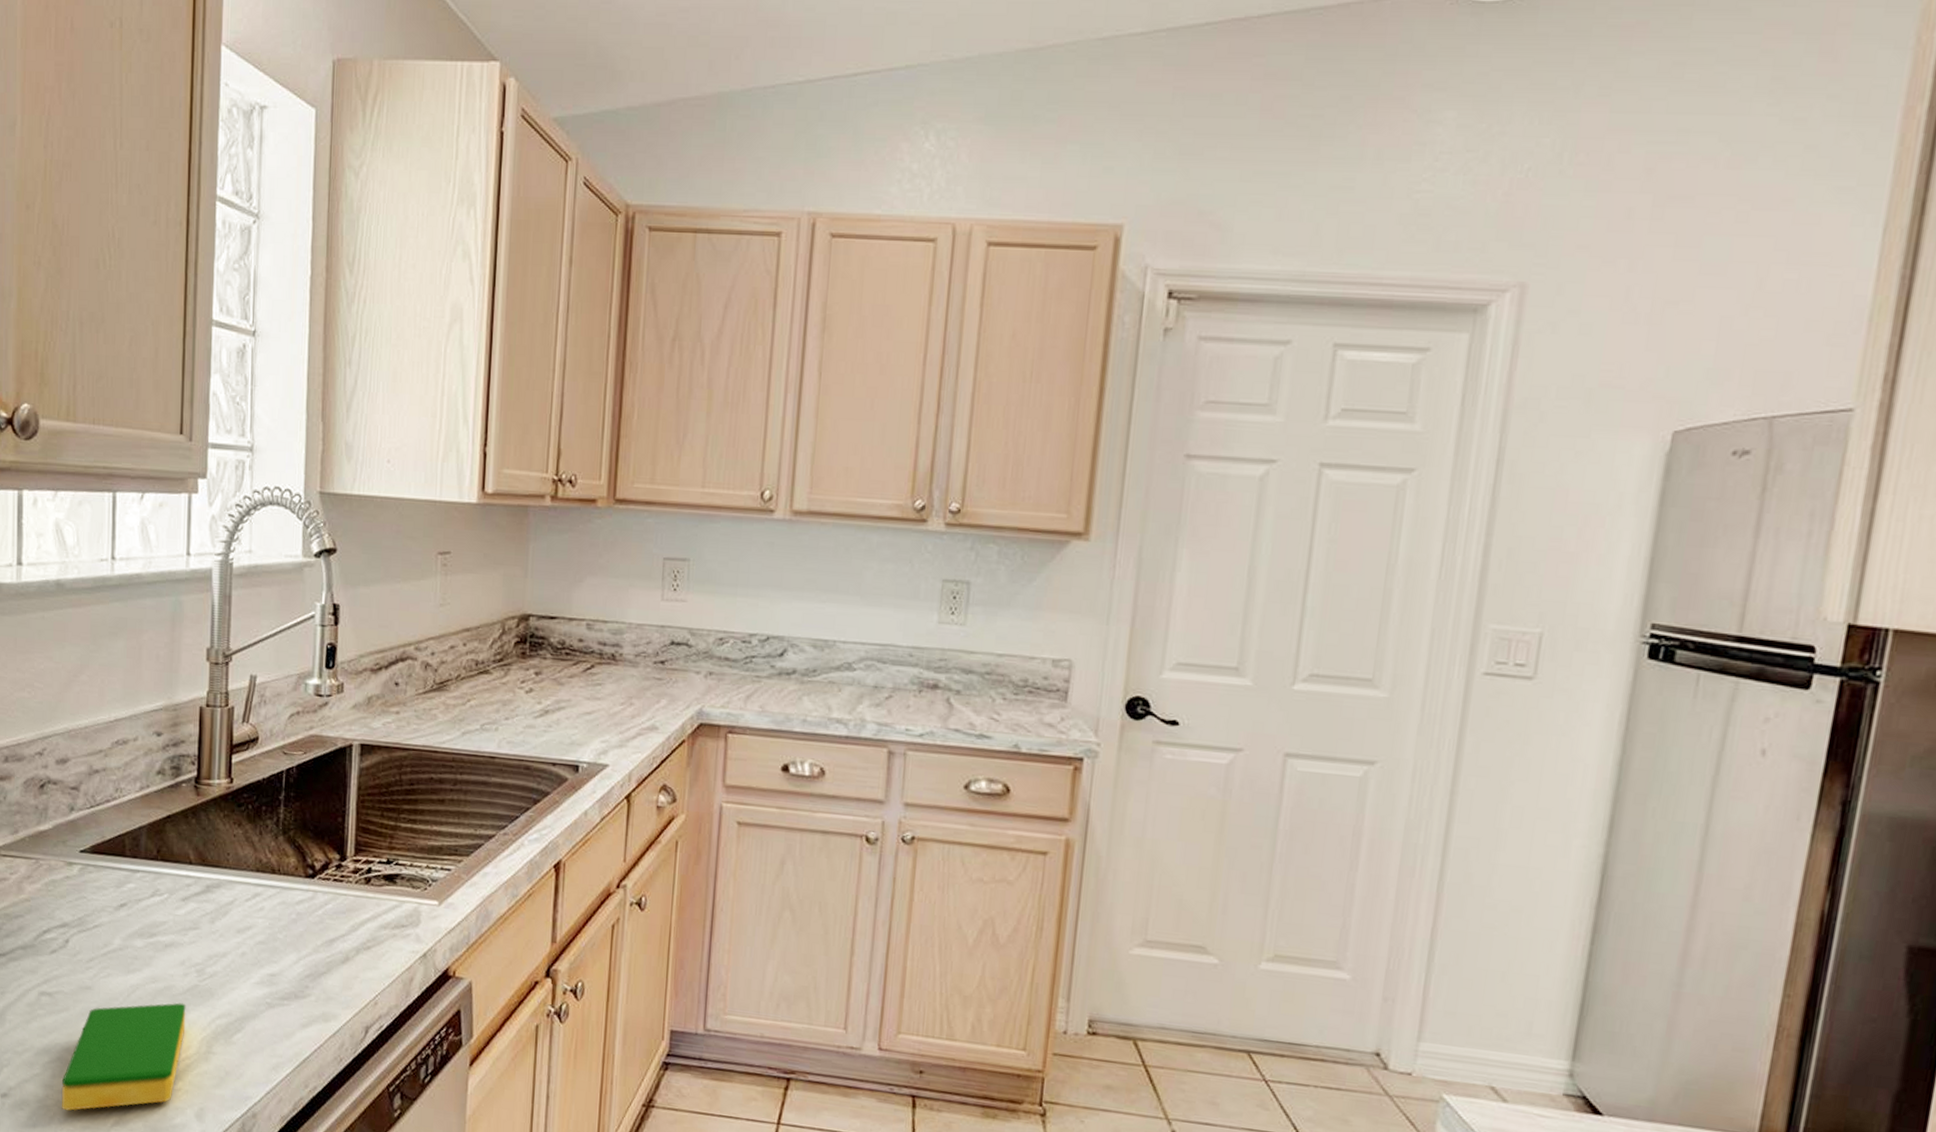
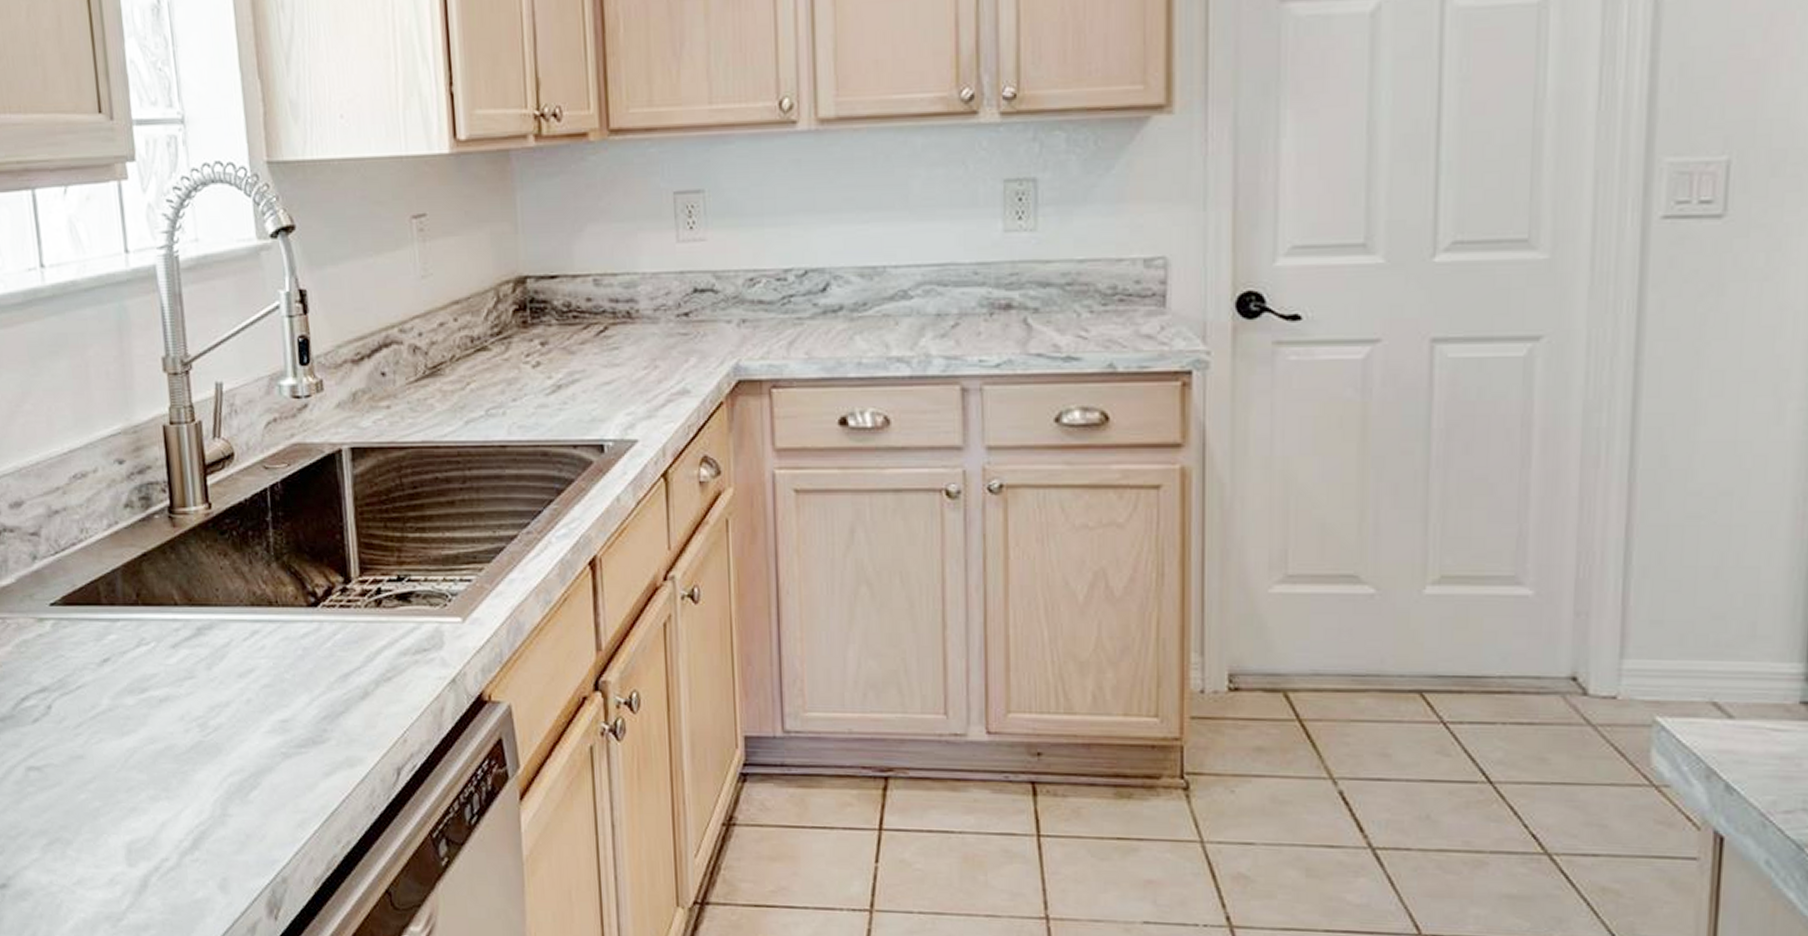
dish sponge: present [61,1002,186,1111] -> none [65,763,195,897]

